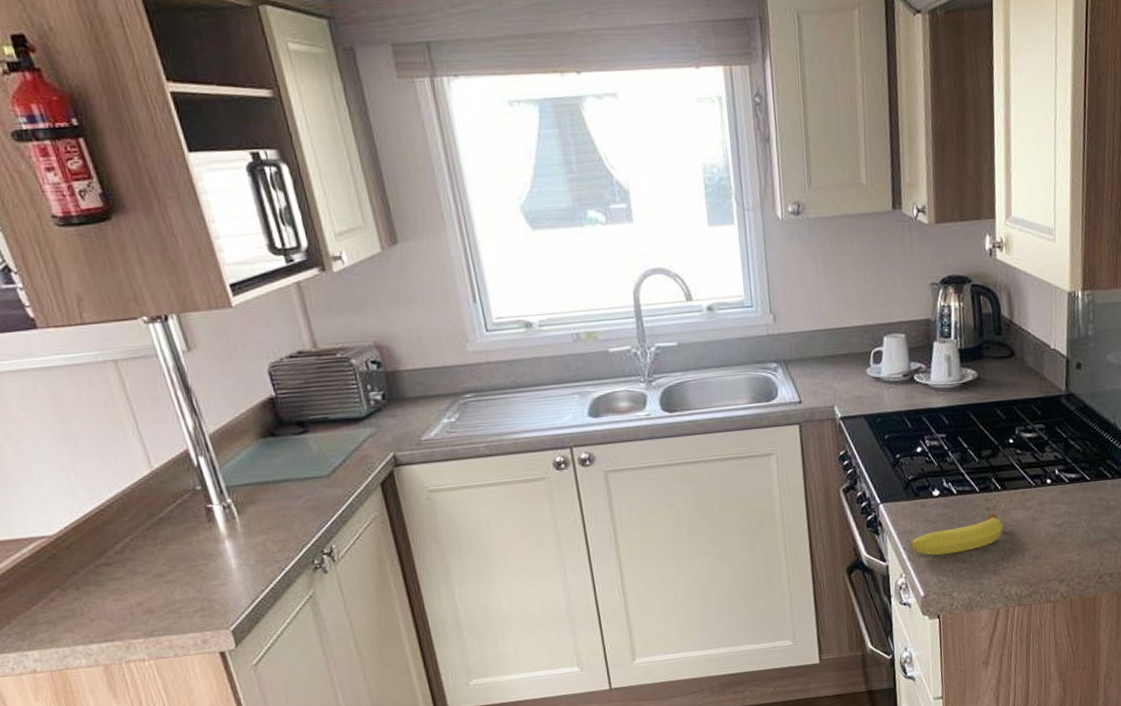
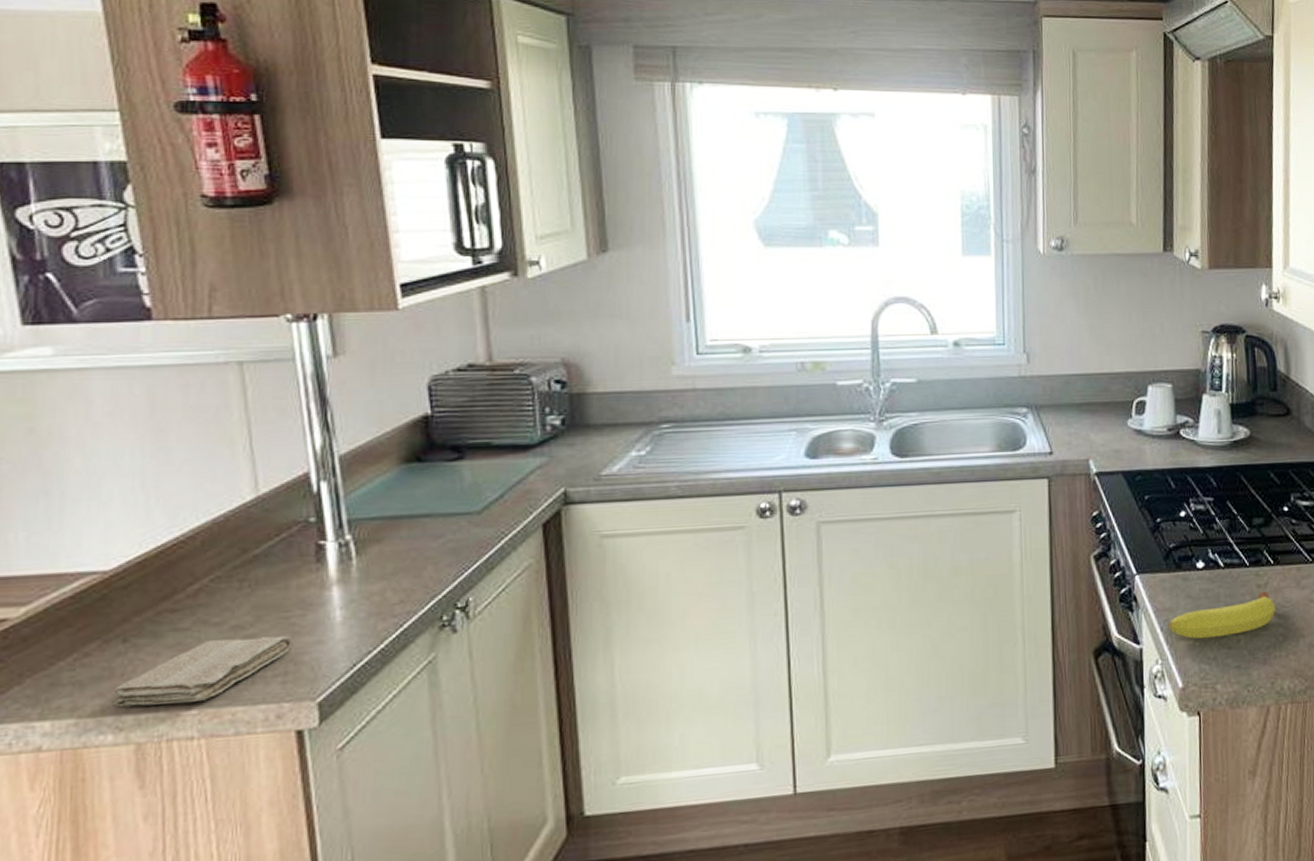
washcloth: none [78,580,204,639] -> present [113,636,293,708]

